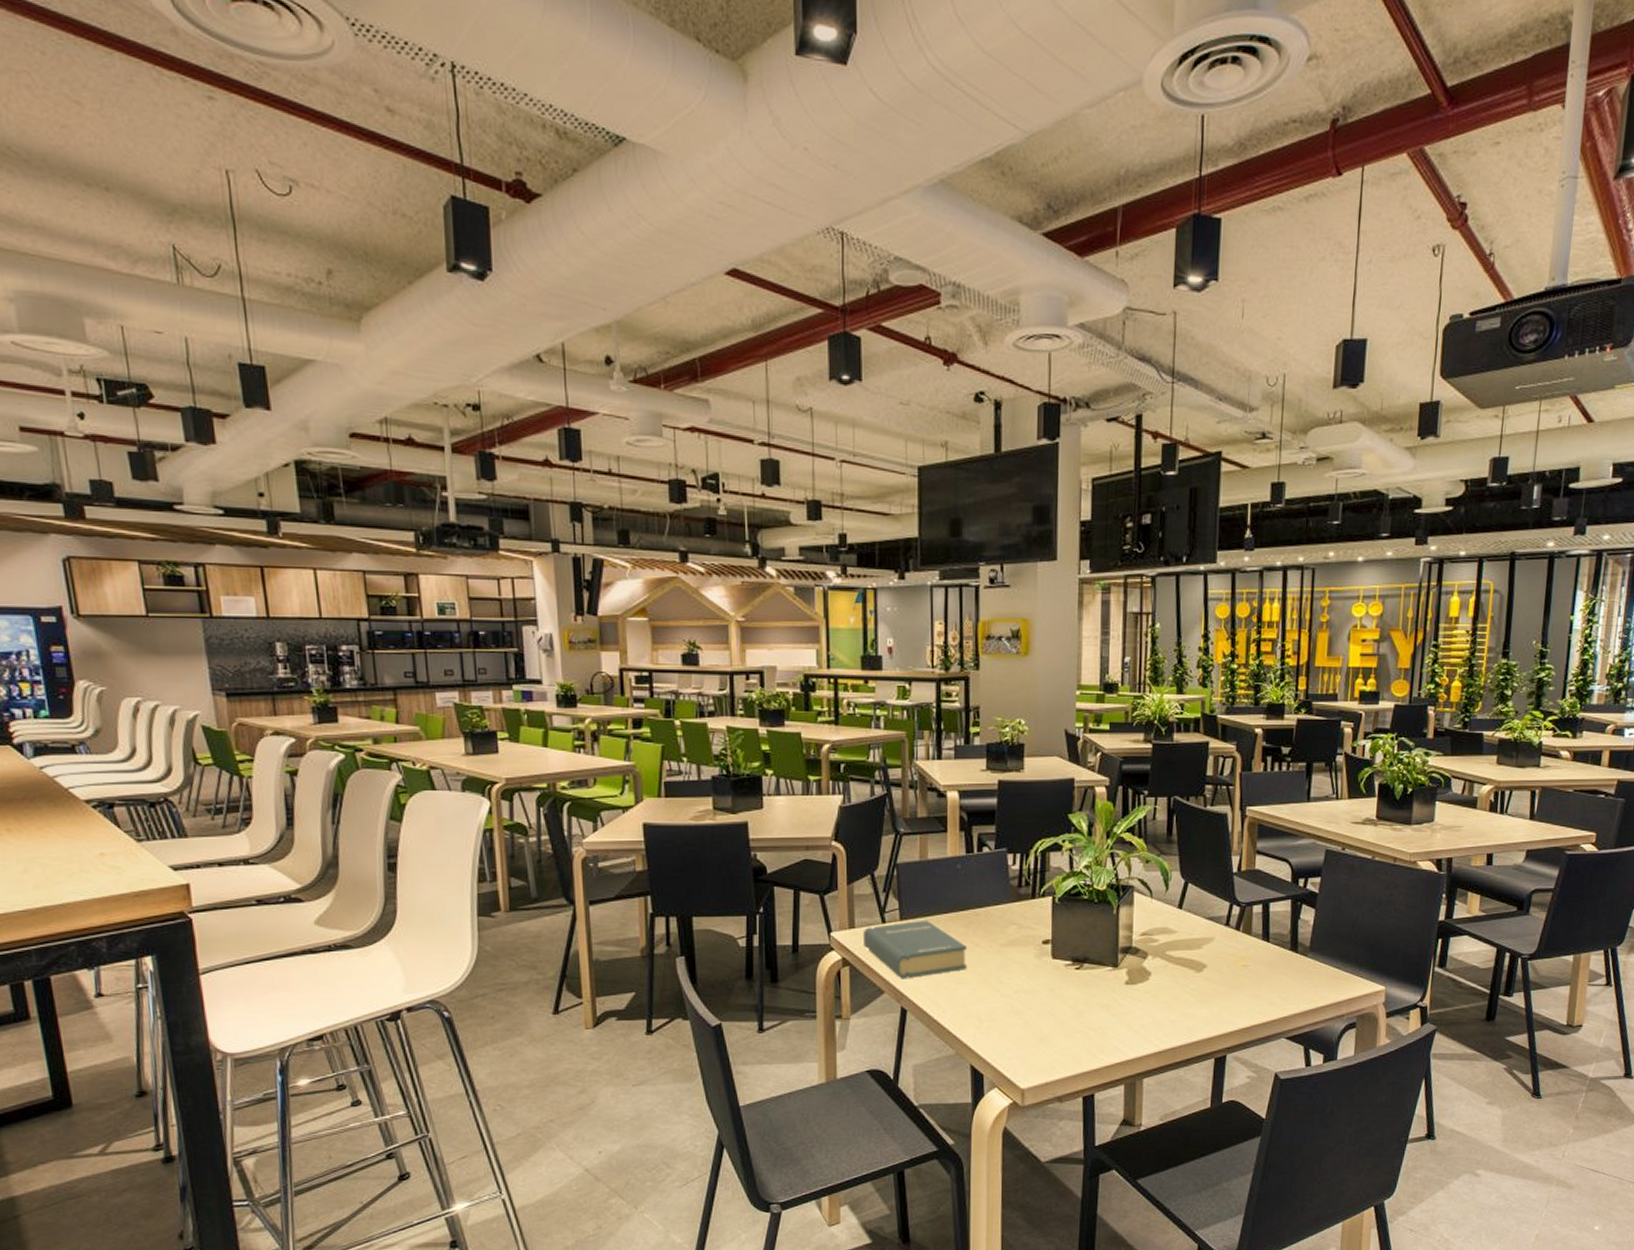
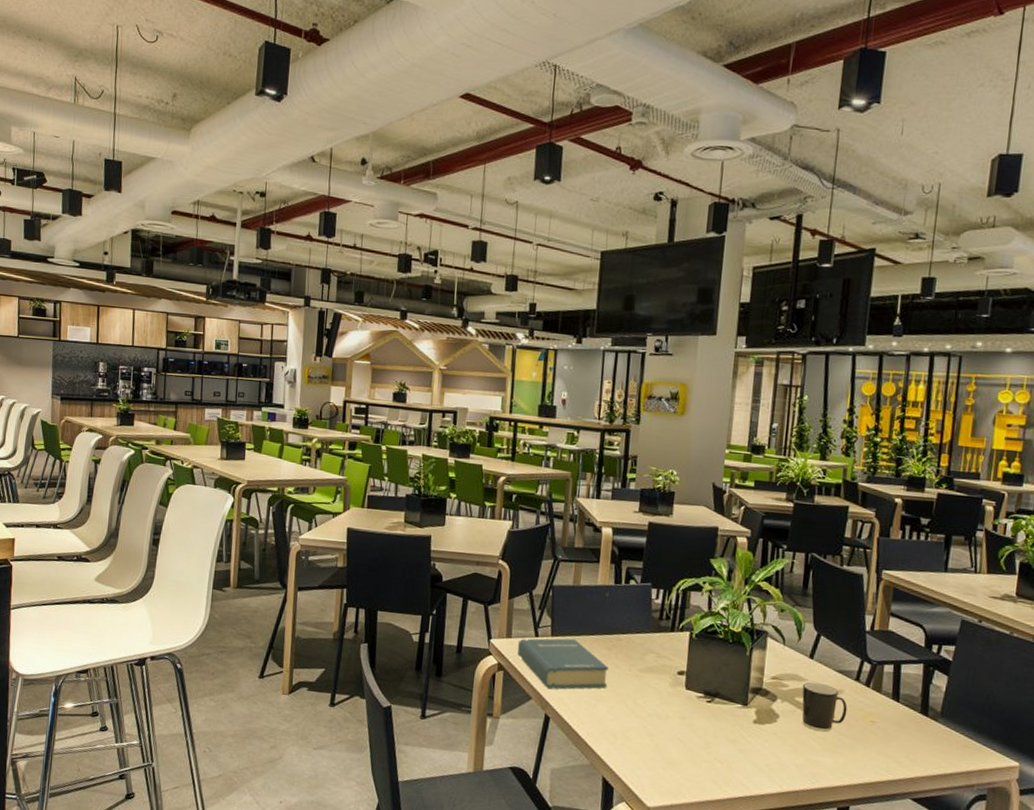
mug: none [1172,933,1219,984] -> present [802,682,848,733]

